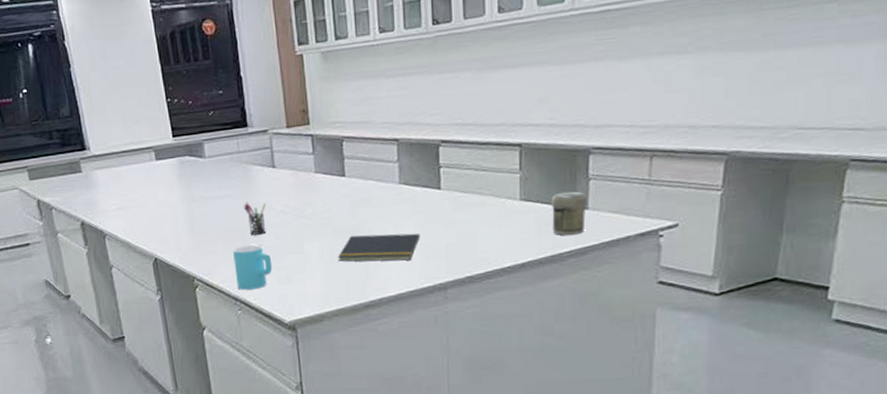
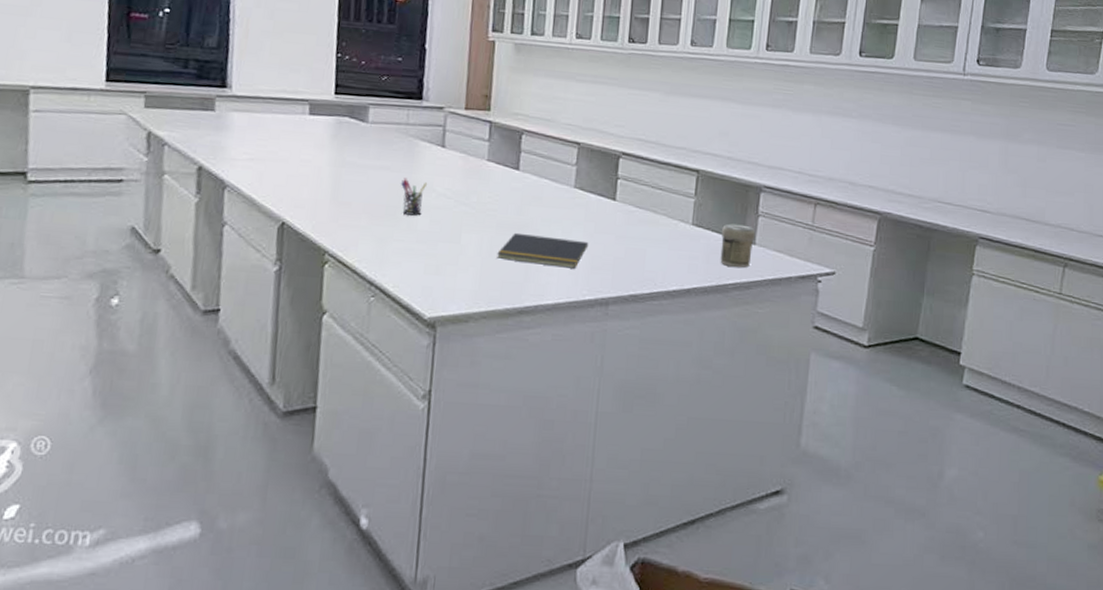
cup: present [233,245,273,290] -> none [375,224,422,276]

